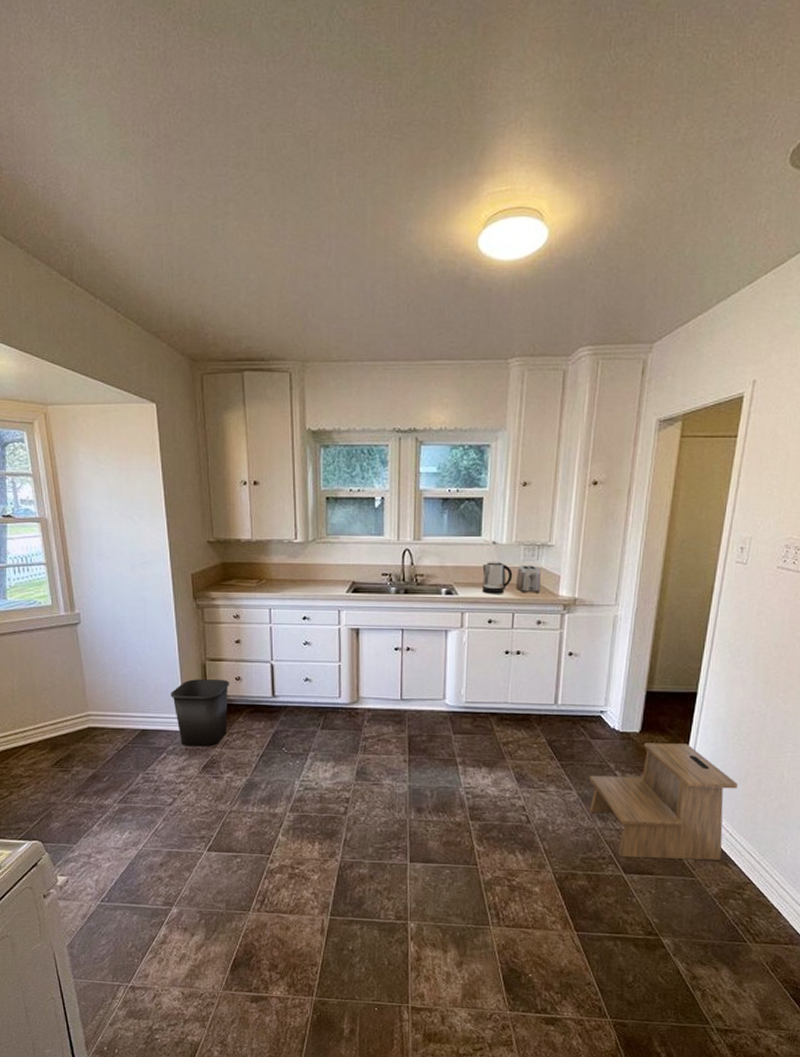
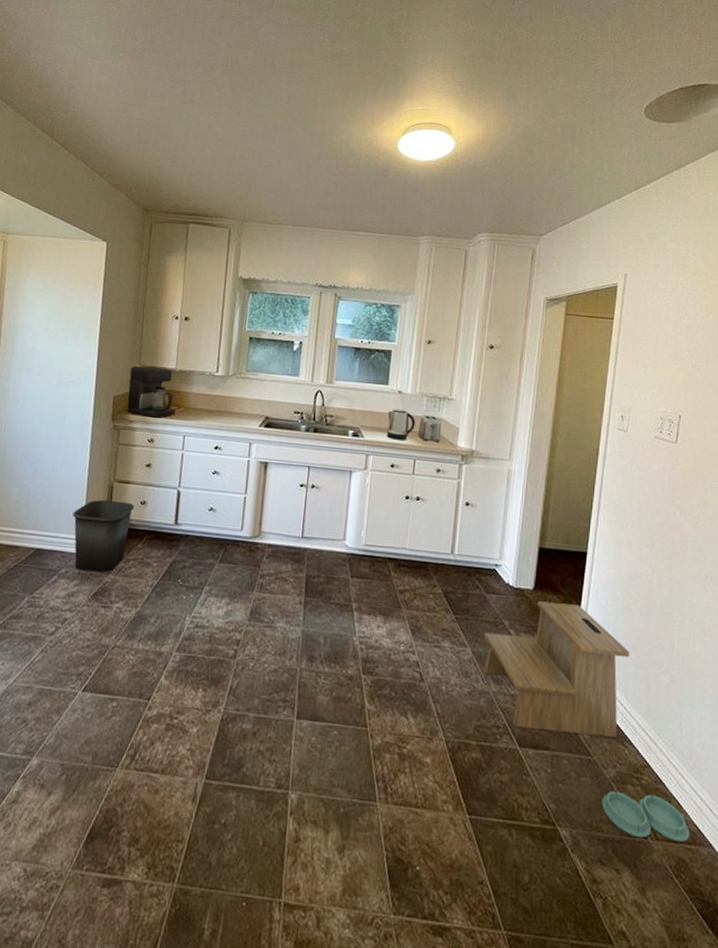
coffee maker: none [204,538,258,593] -> present [126,365,176,418]
pet bowl: none [703,905,788,944] -> present [602,790,690,843]

